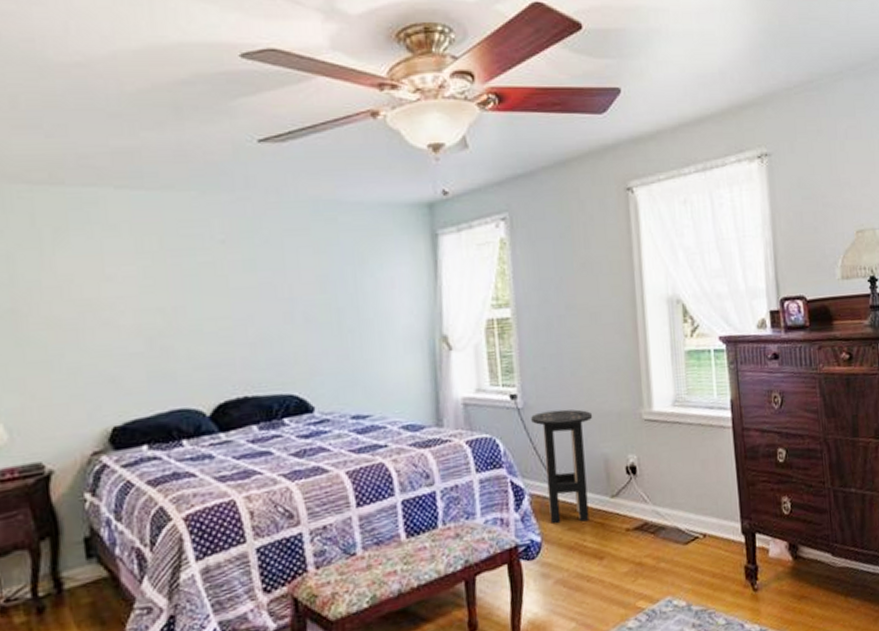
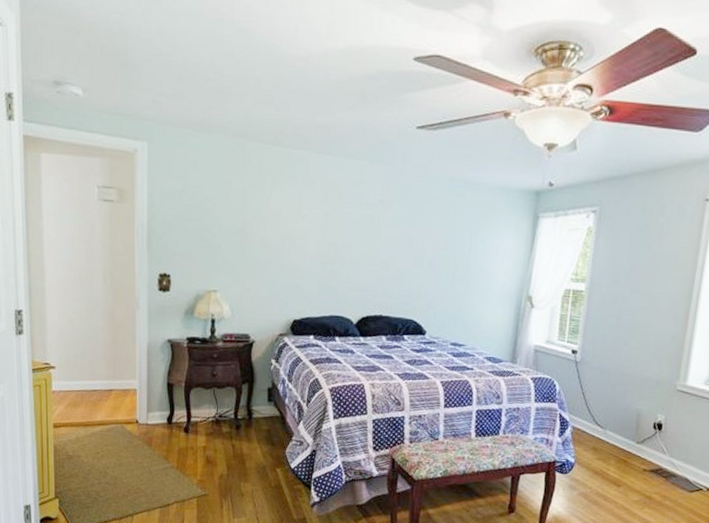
bar stool: present [531,409,593,524] -> none [584,367,636,456]

